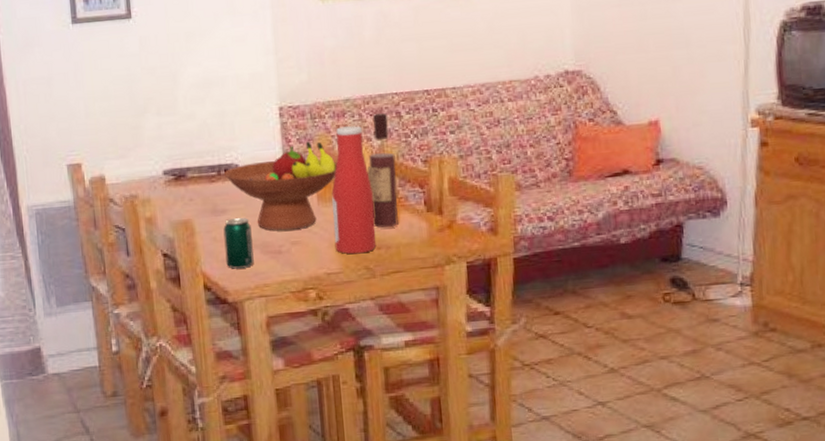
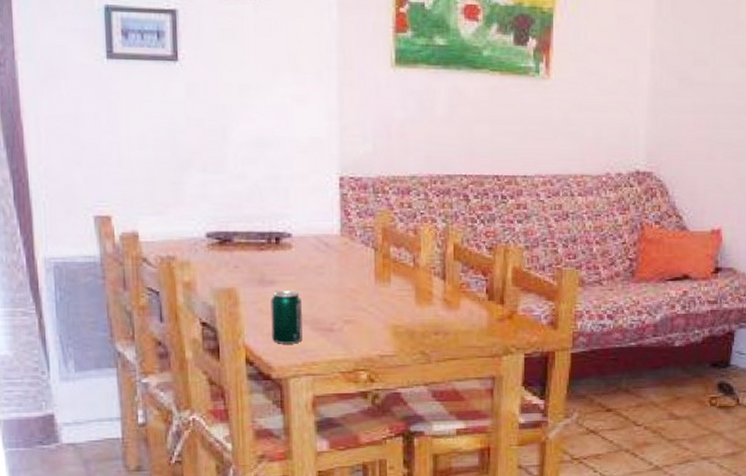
fruit bowl: present [223,141,338,231] -> none [274,216,399,308]
bottle: present [331,126,376,255] -> none [390,205,435,338]
wine bottle: present [368,113,399,228] -> none [430,195,460,314]

